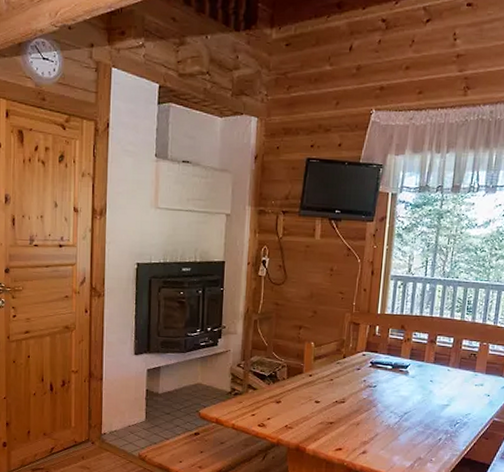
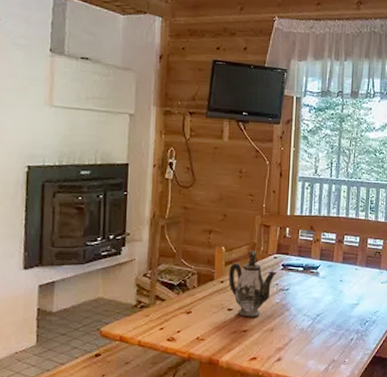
teapot: none [317,347,366,411] -> present [228,250,278,317]

